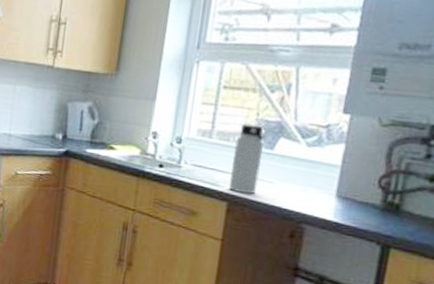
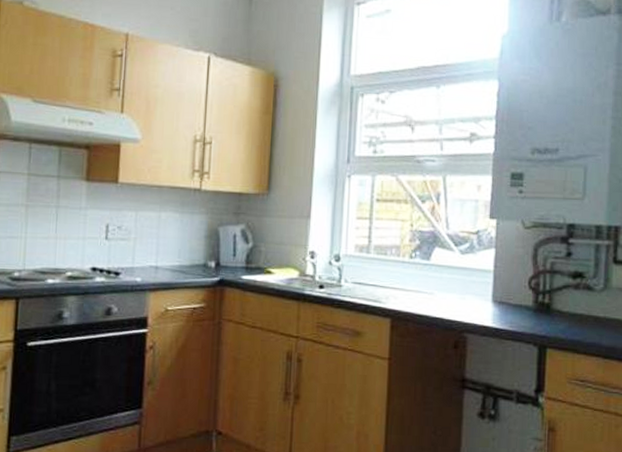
water bottle: present [228,123,264,194] -> none [390,236,420,308]

